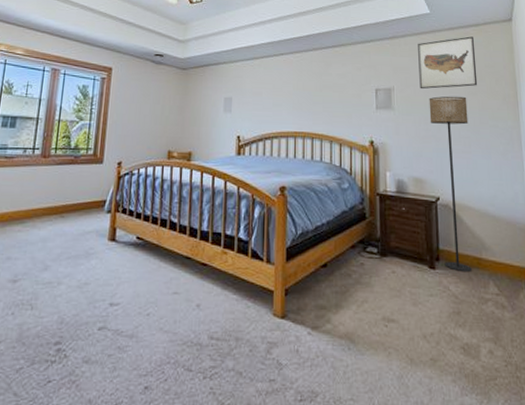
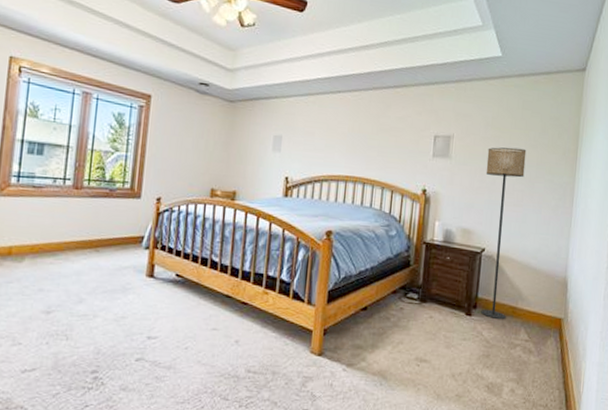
wall art: present [418,36,478,90] -> none [480,85,543,139]

